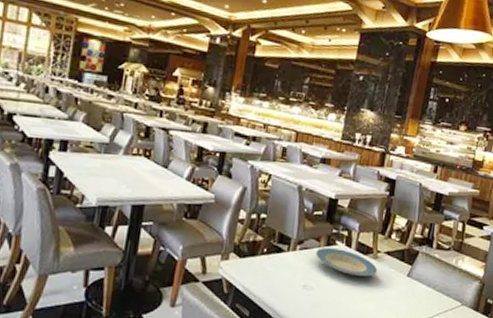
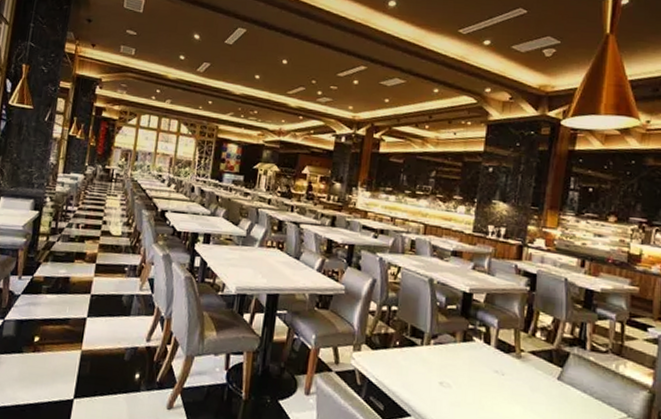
plate: present [315,248,378,277] -> none [451,343,523,377]

